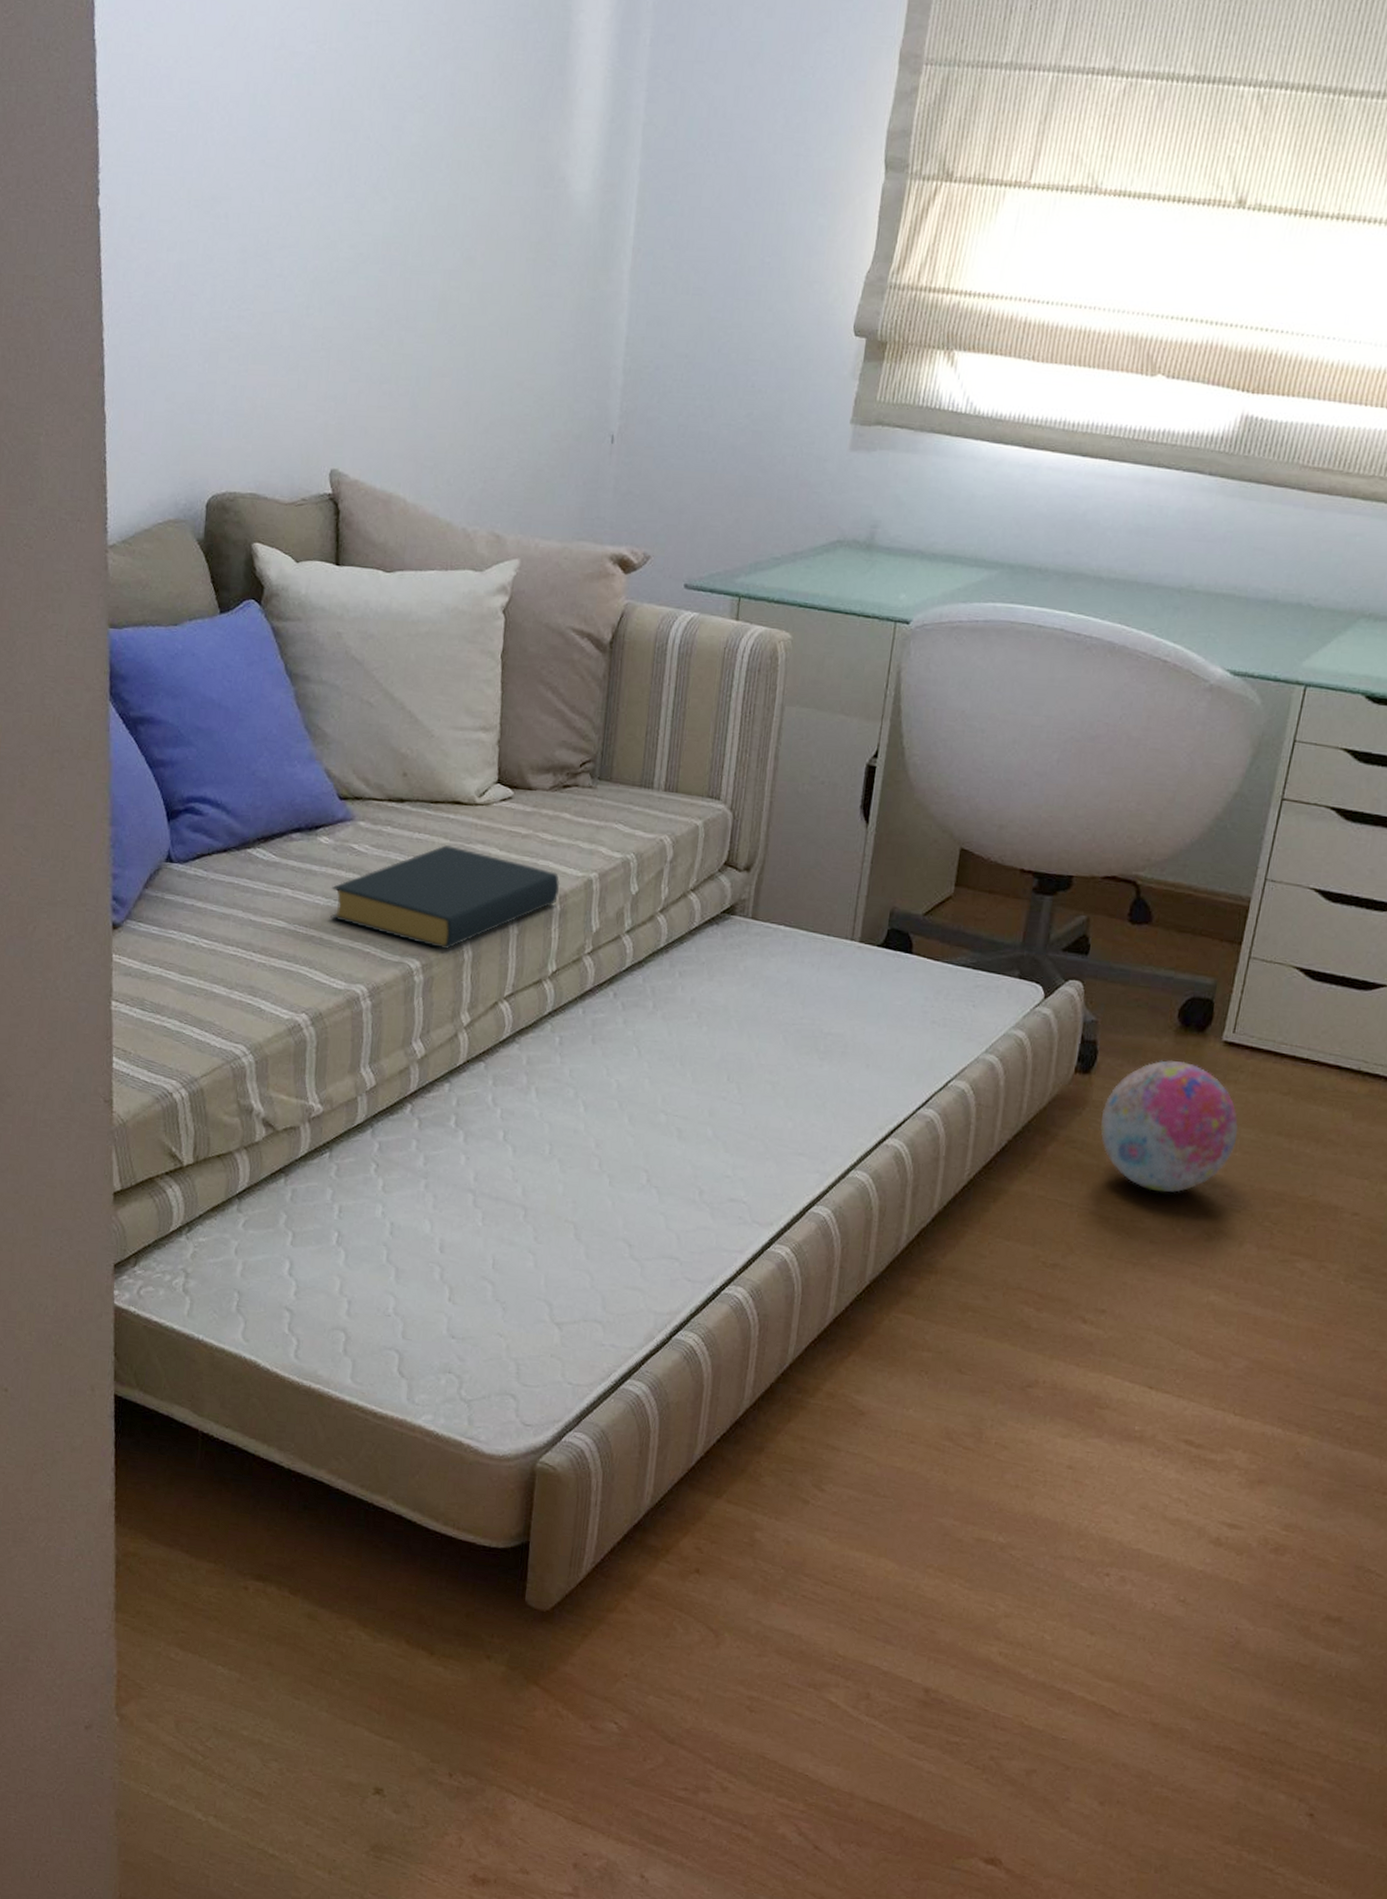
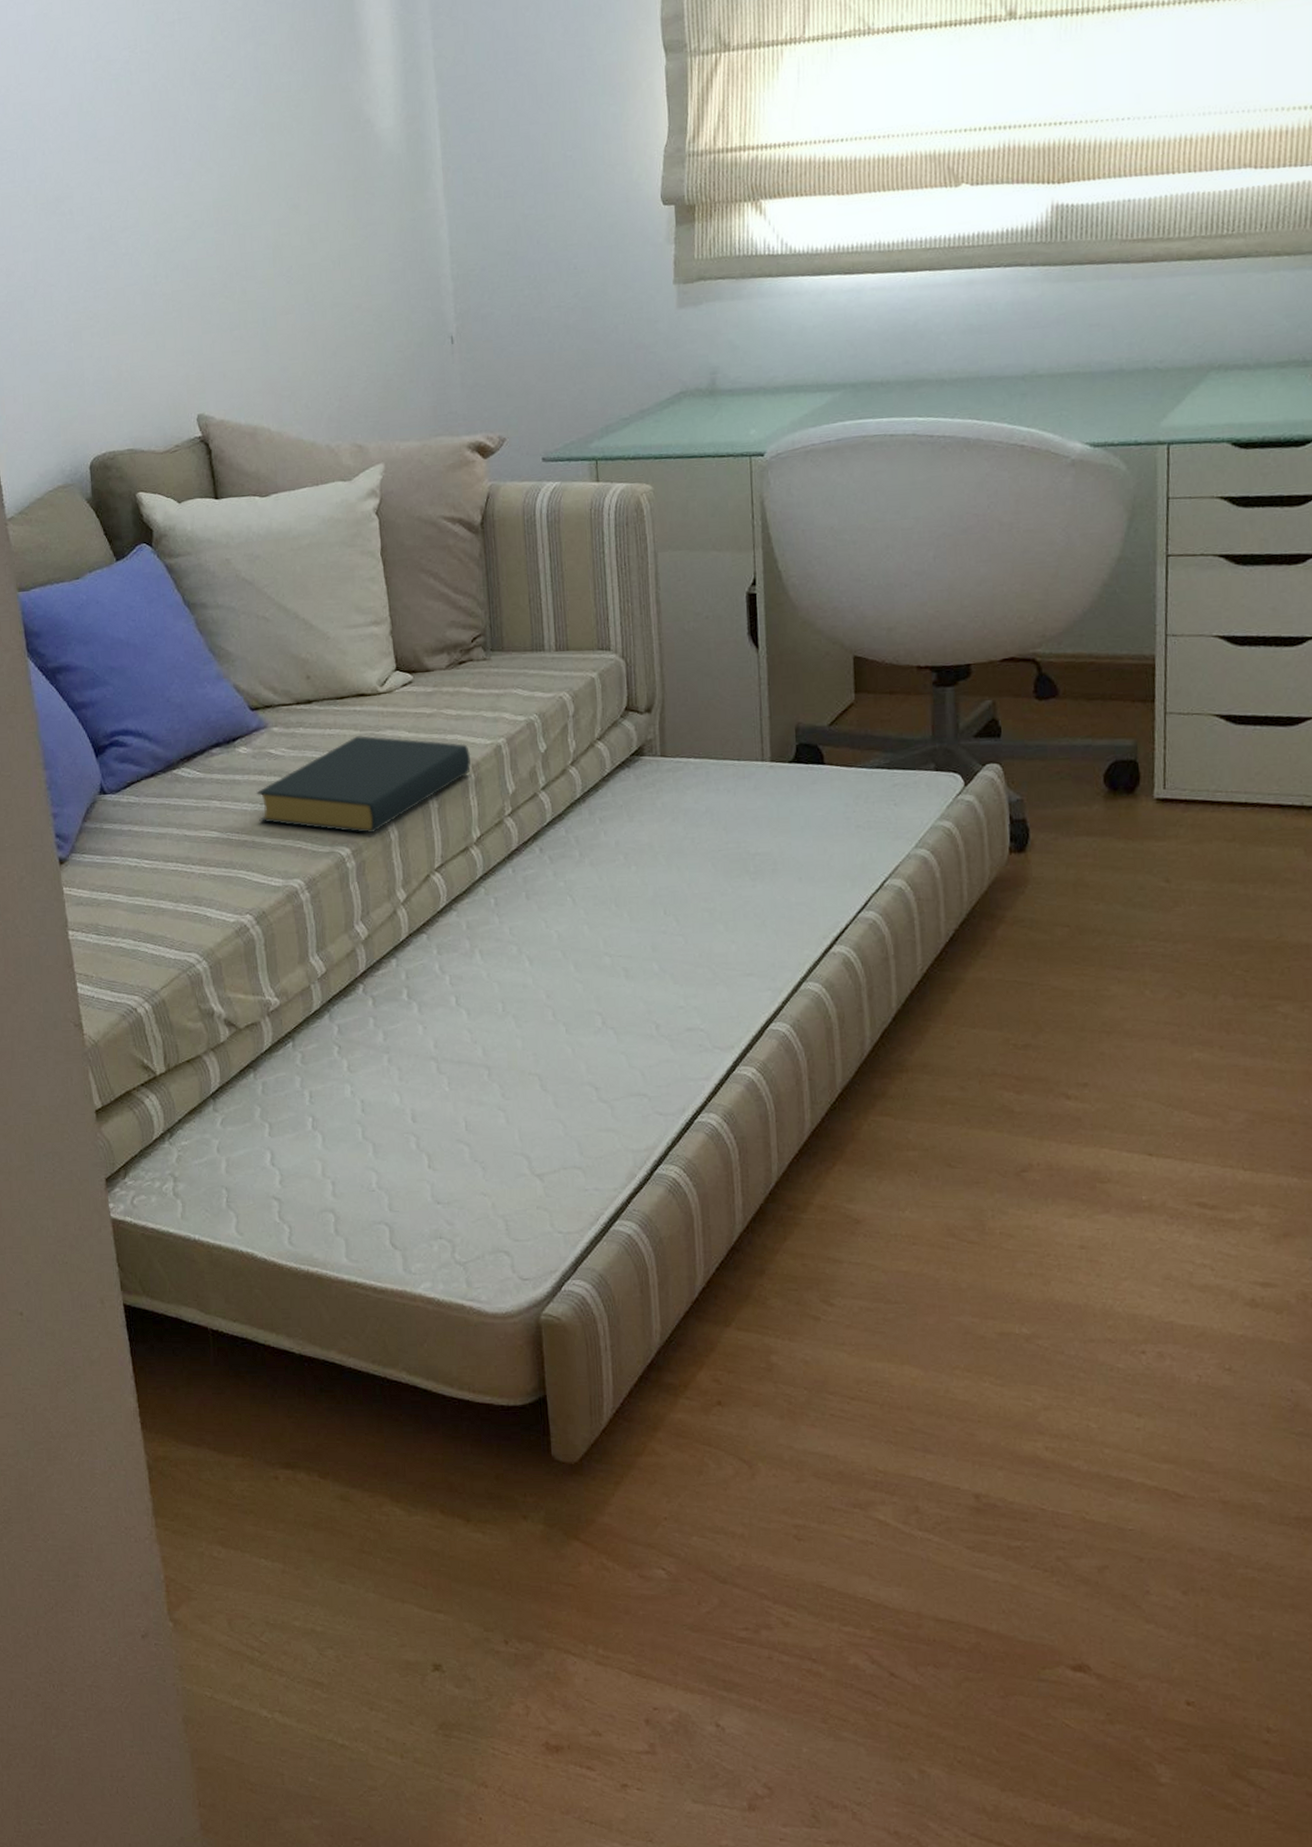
decorative ball: present [1100,1060,1239,1193] -> none [1044,825,1190,958]

